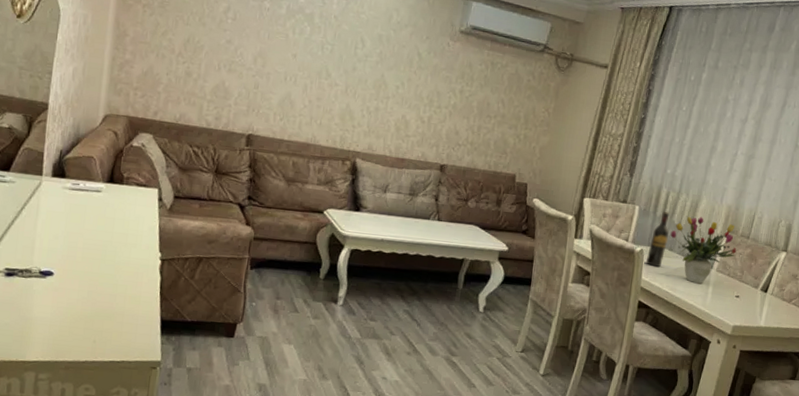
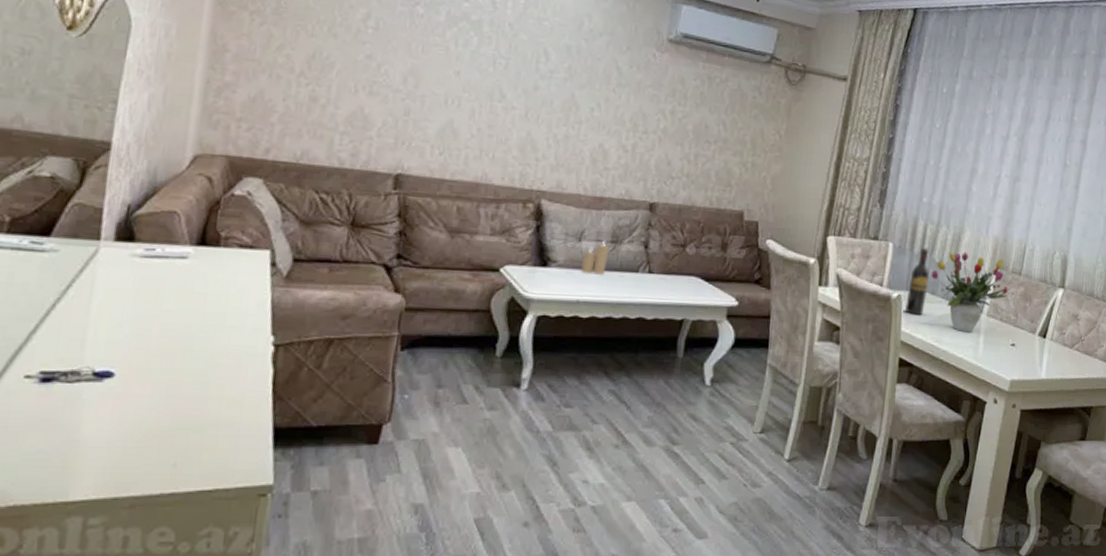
candle: none [385,193,408,221] -> present [581,240,610,276]

